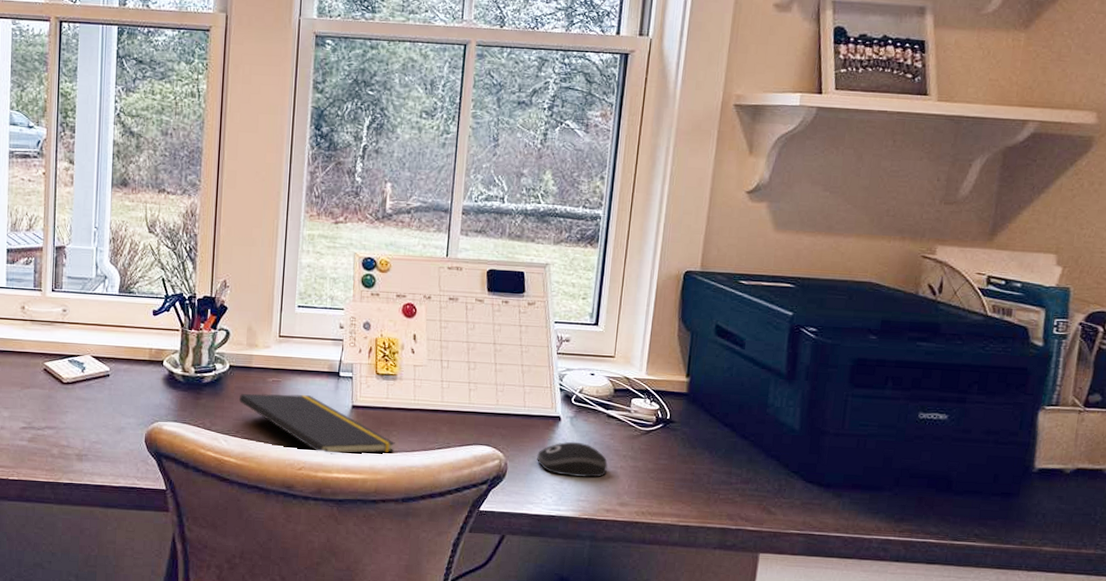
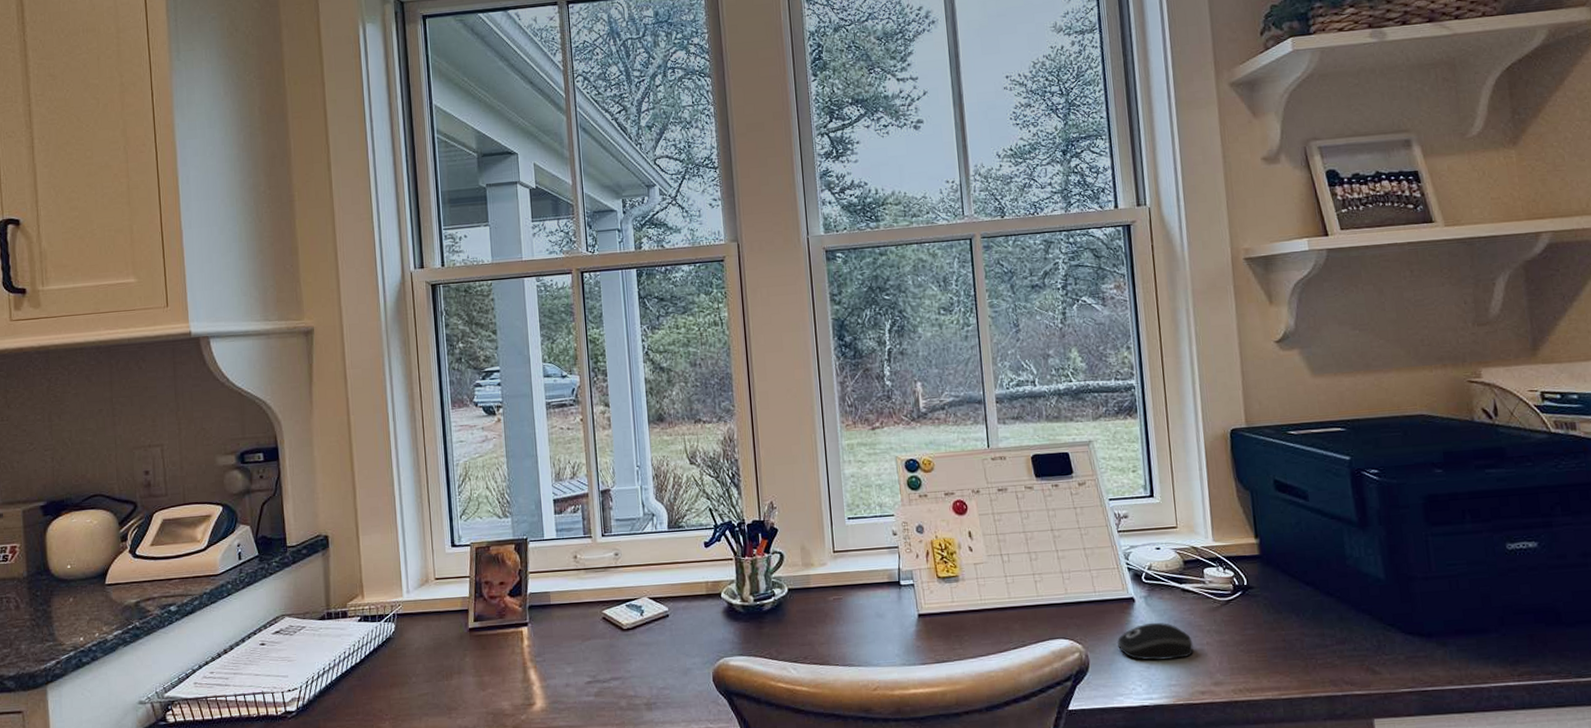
notepad: present [239,393,395,455] -> none [803,609,969,669]

